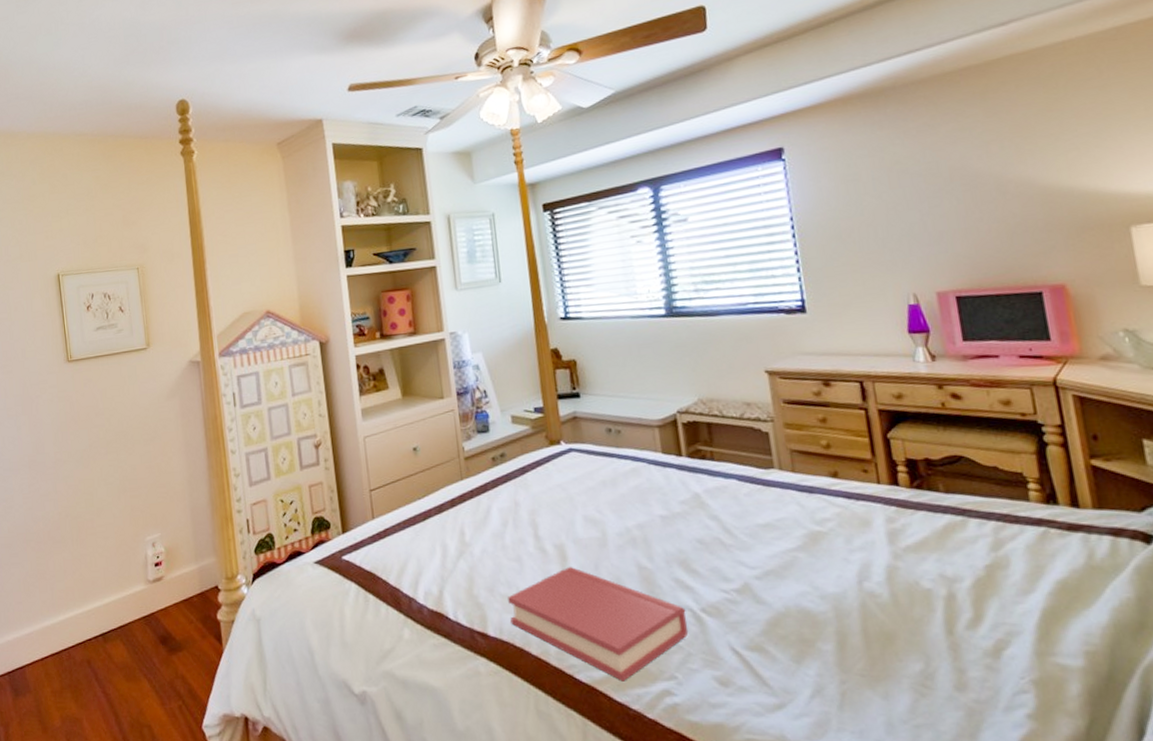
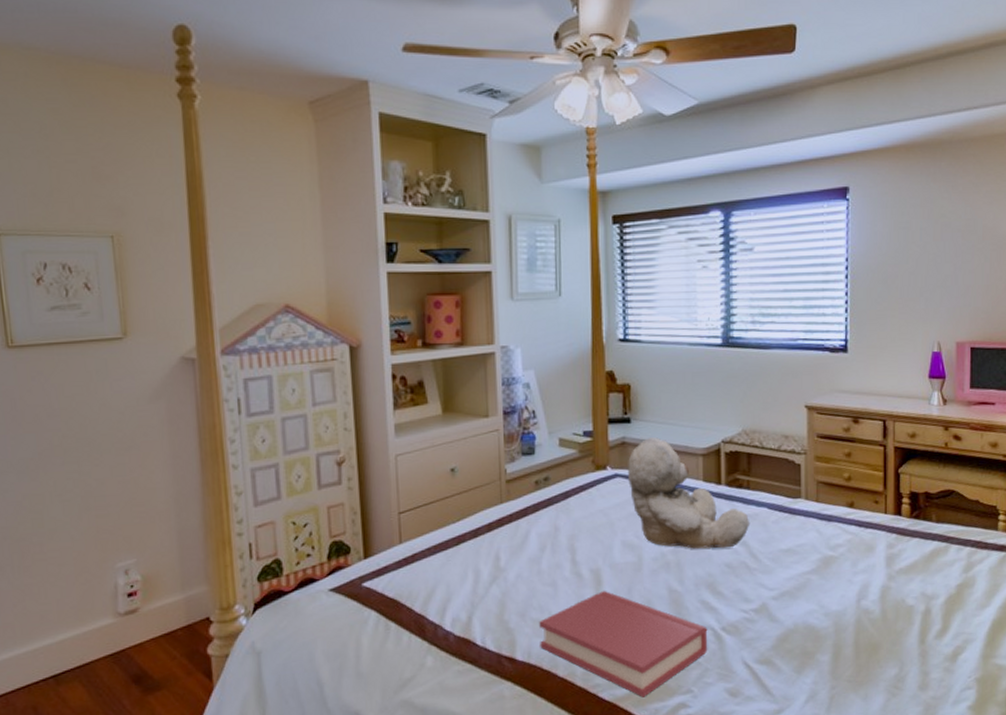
teddy bear: none [581,411,720,524] -> present [628,437,750,549]

